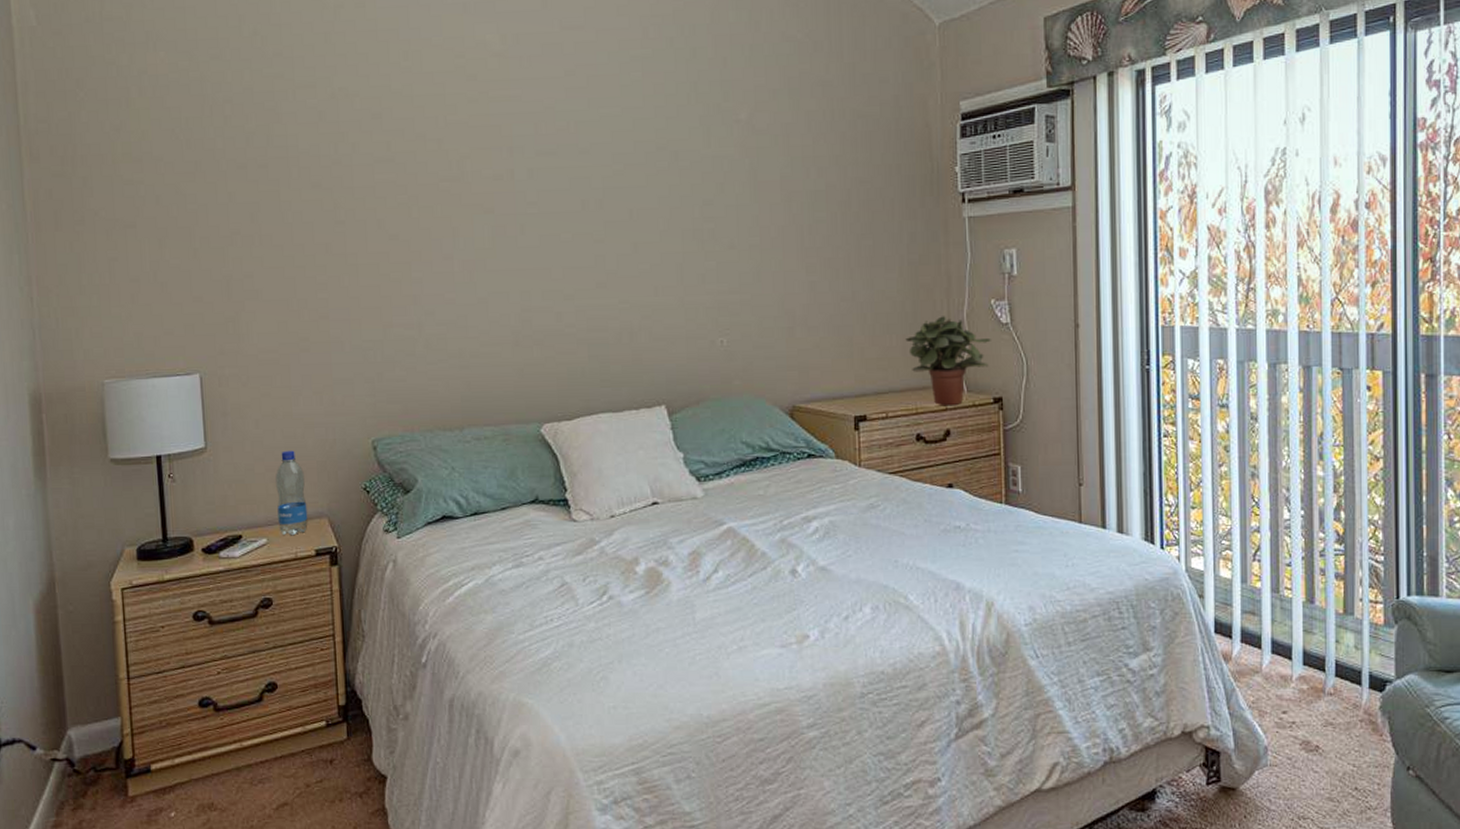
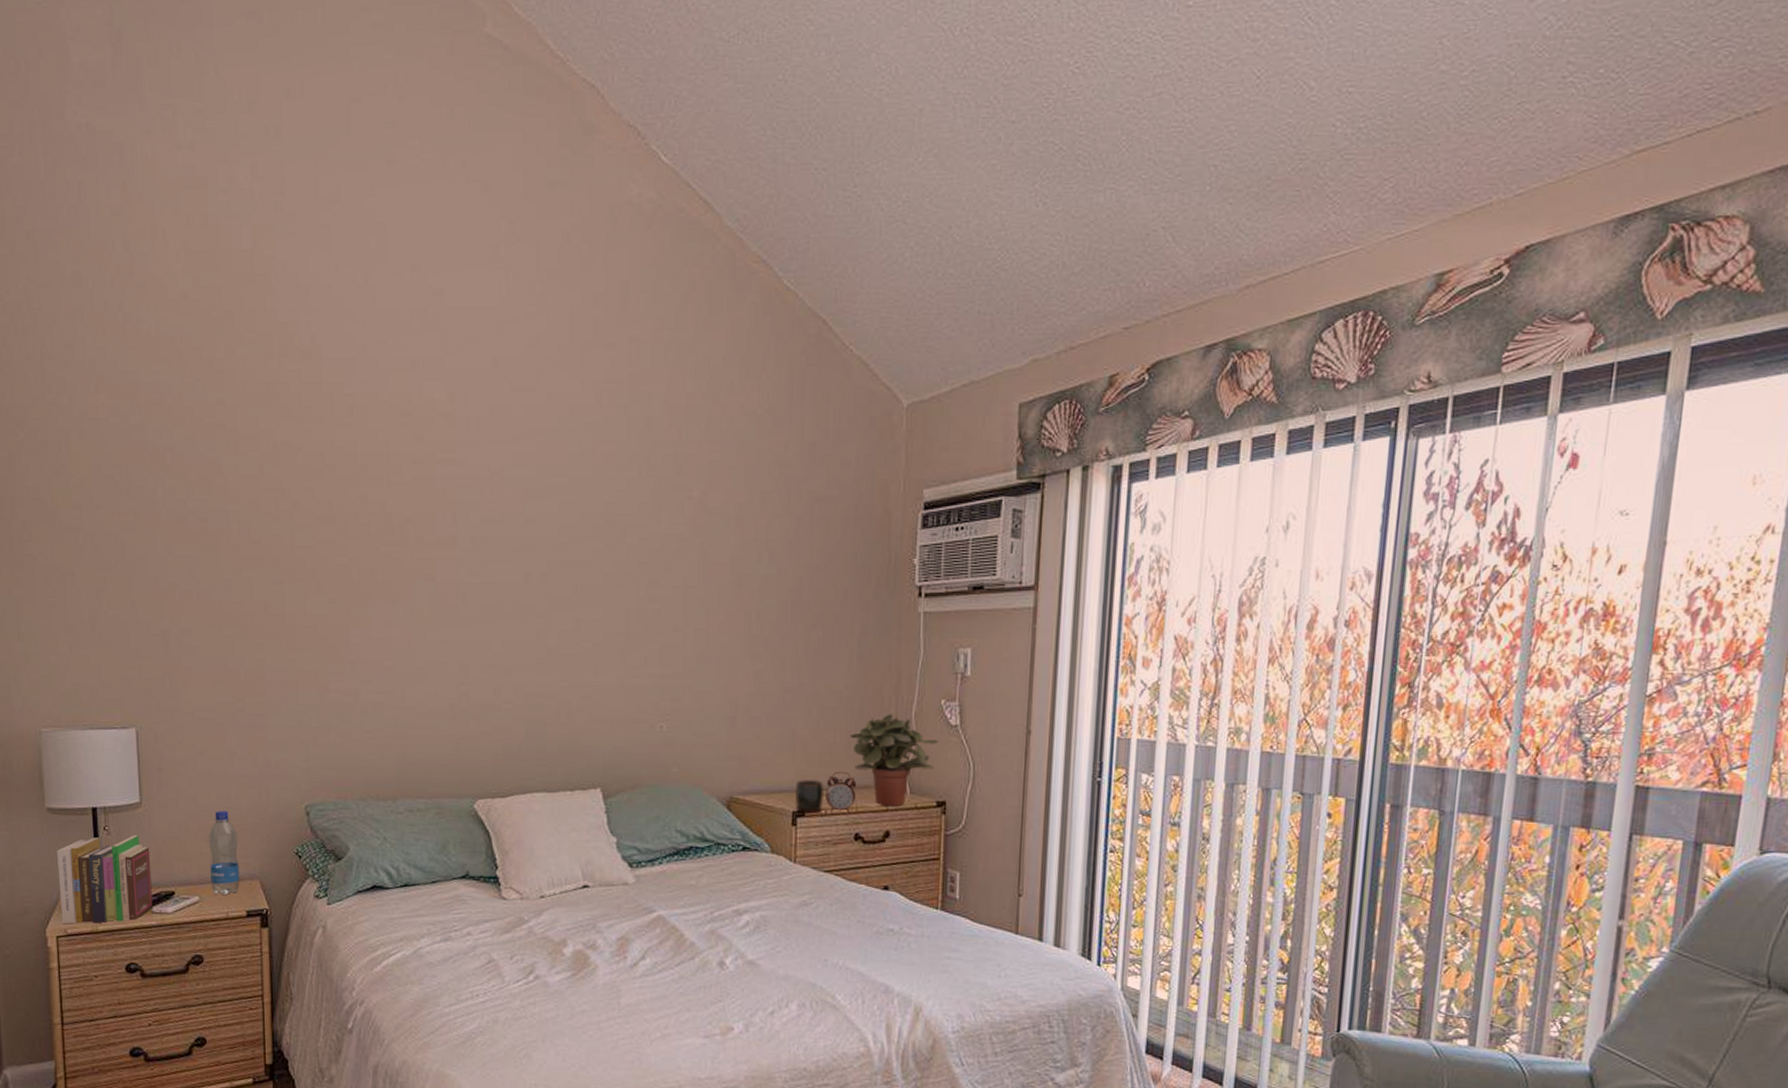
books: none [121,480,220,576] -> present [57,835,153,925]
mug: none [855,383,884,417] -> present [794,779,824,813]
alarm clock: none [886,374,916,415] -> present [826,771,857,813]

